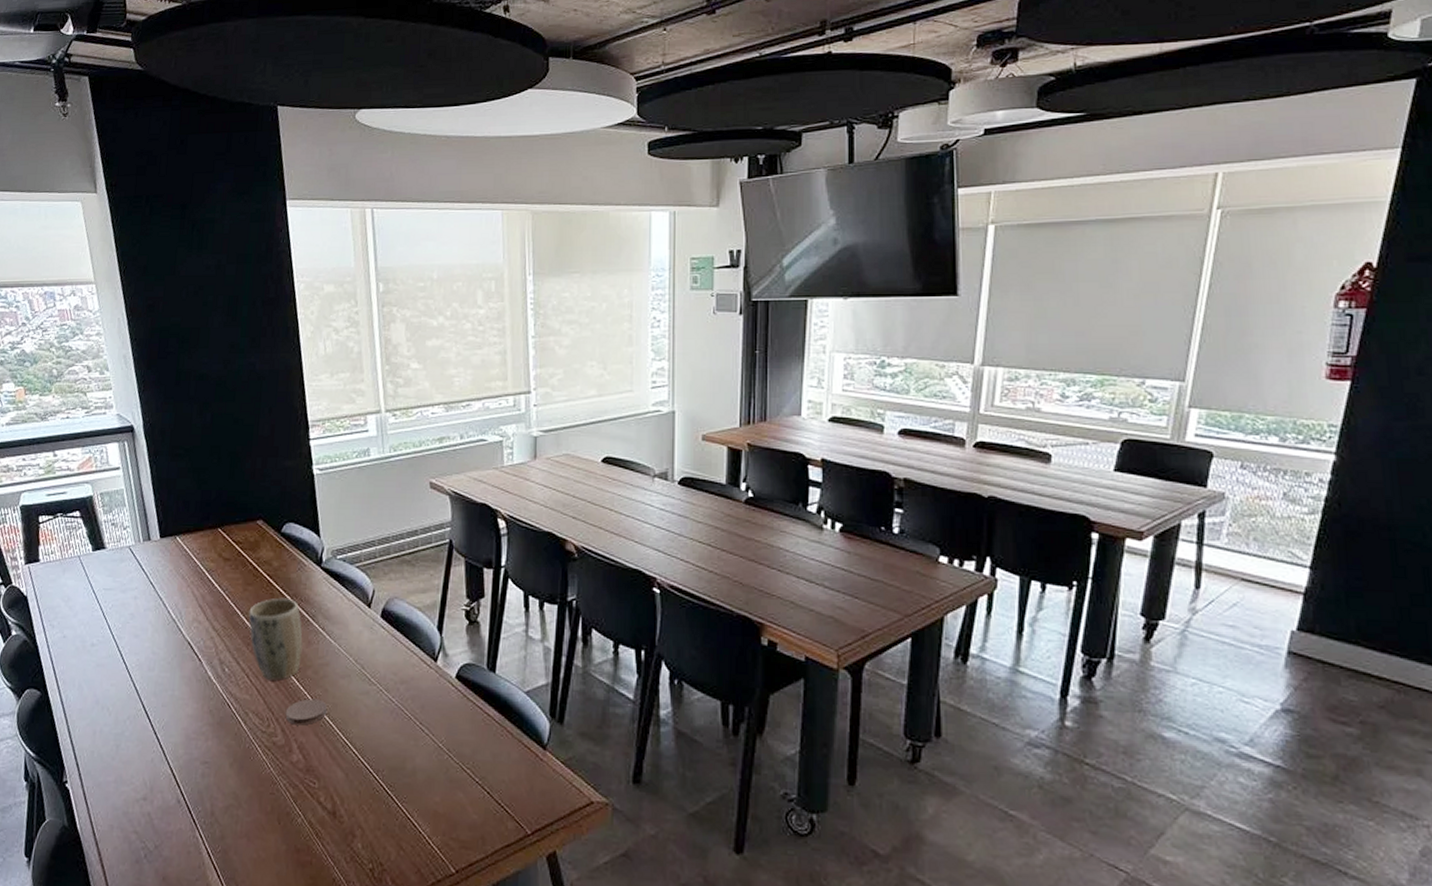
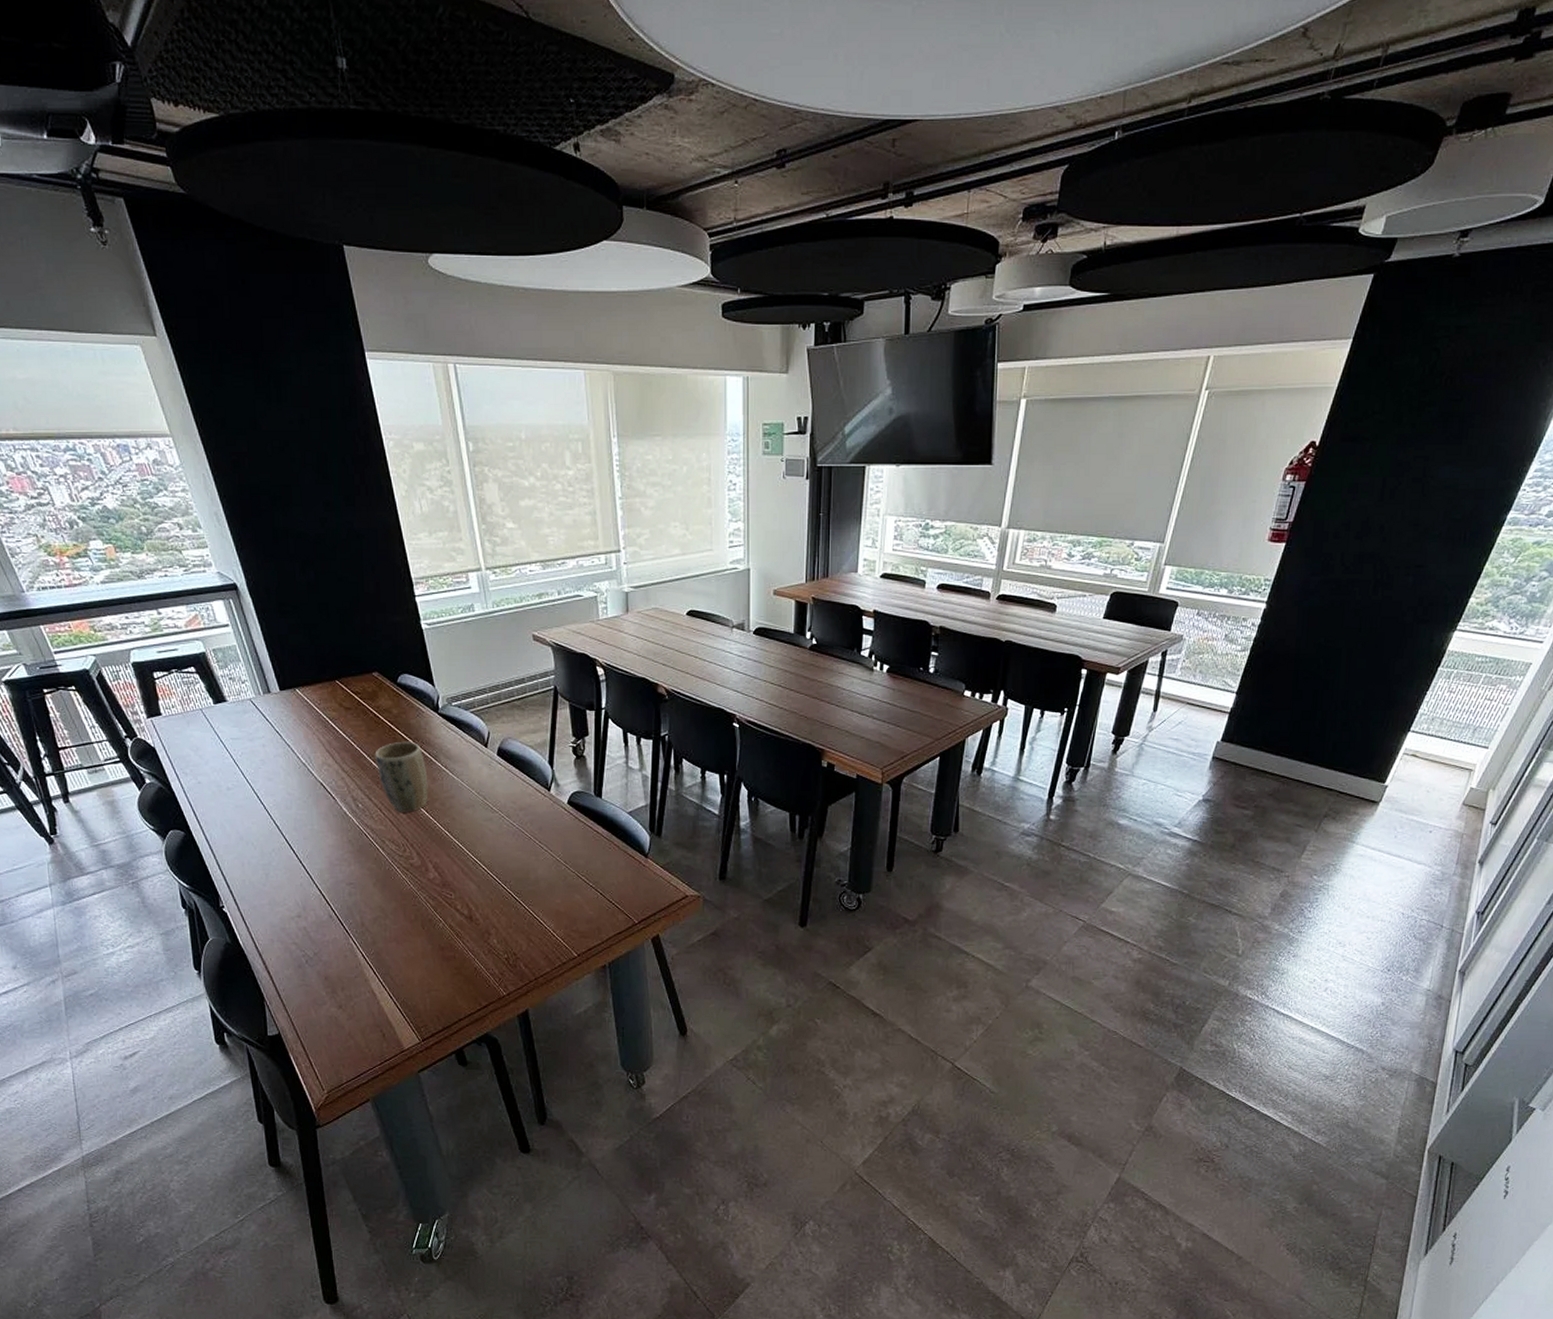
coaster: present [285,698,328,726] -> none [418,826,457,849]

